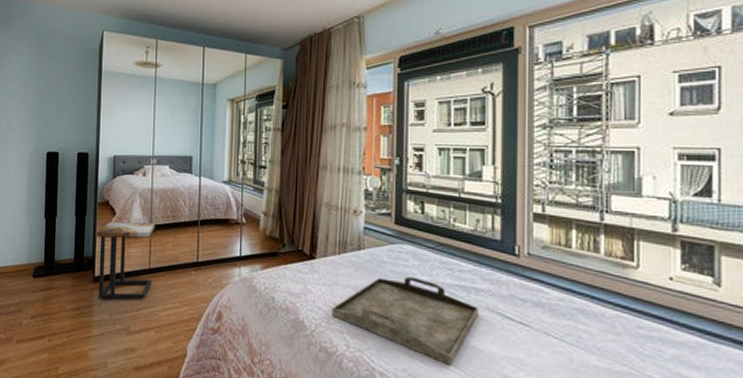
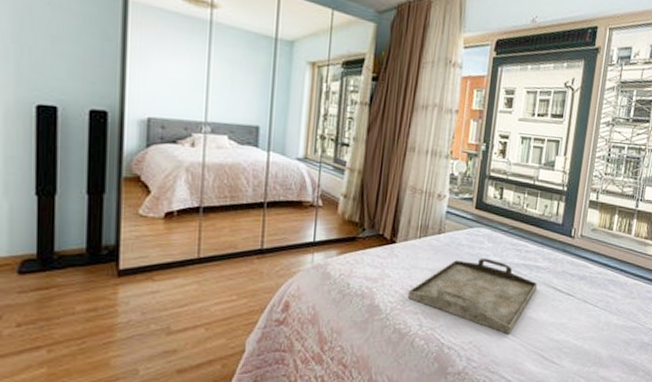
side table: present [95,222,156,300] -> none [120,202,208,297]

